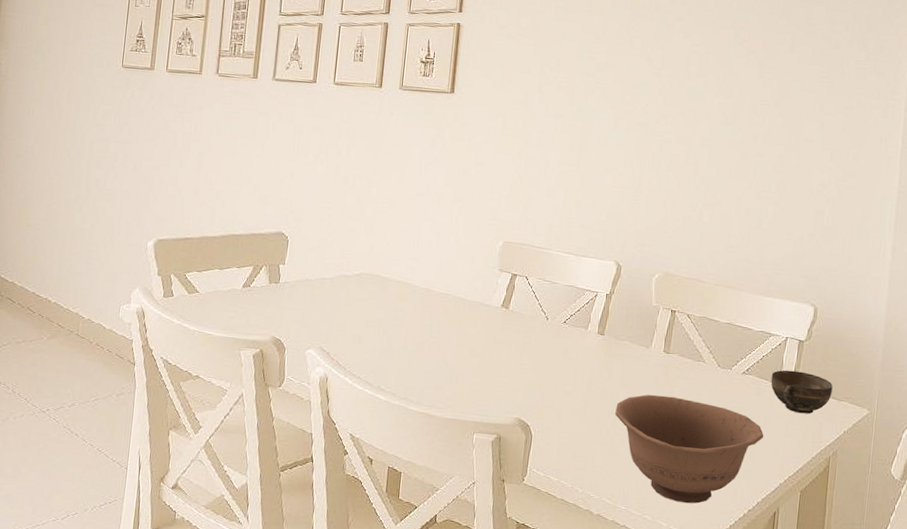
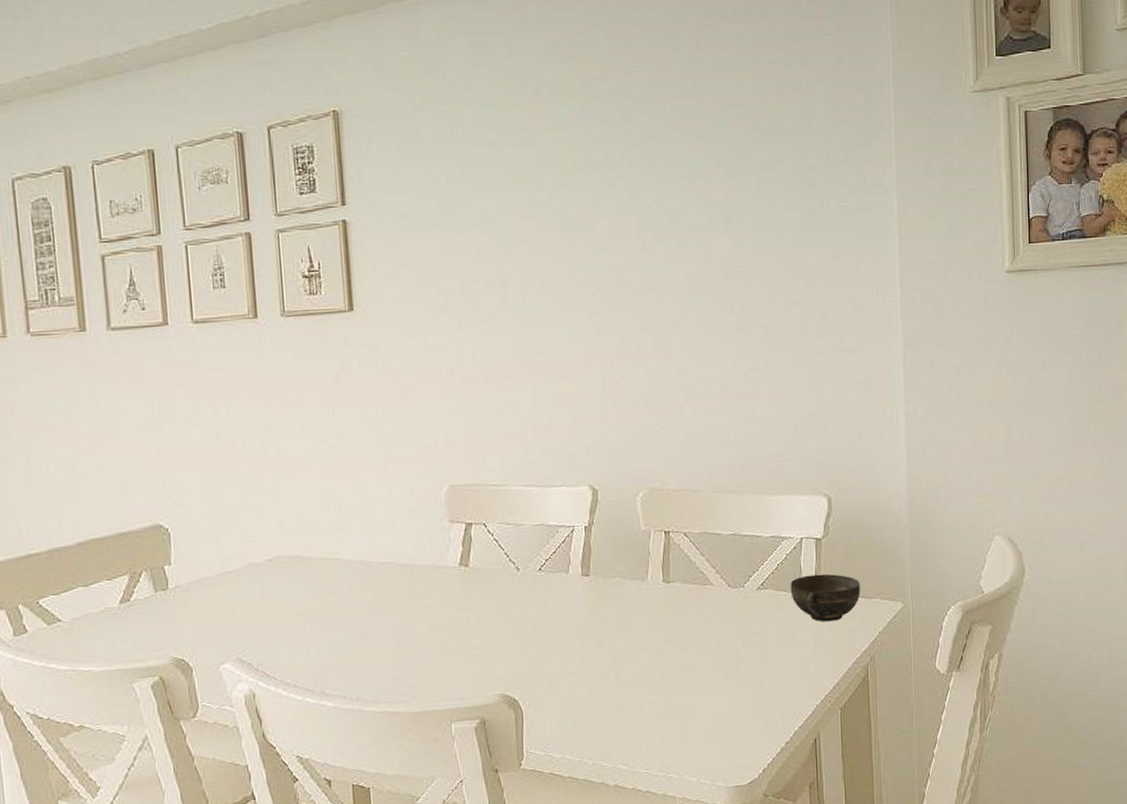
bowl: present [615,394,764,504] -> none [616,631,792,751]

